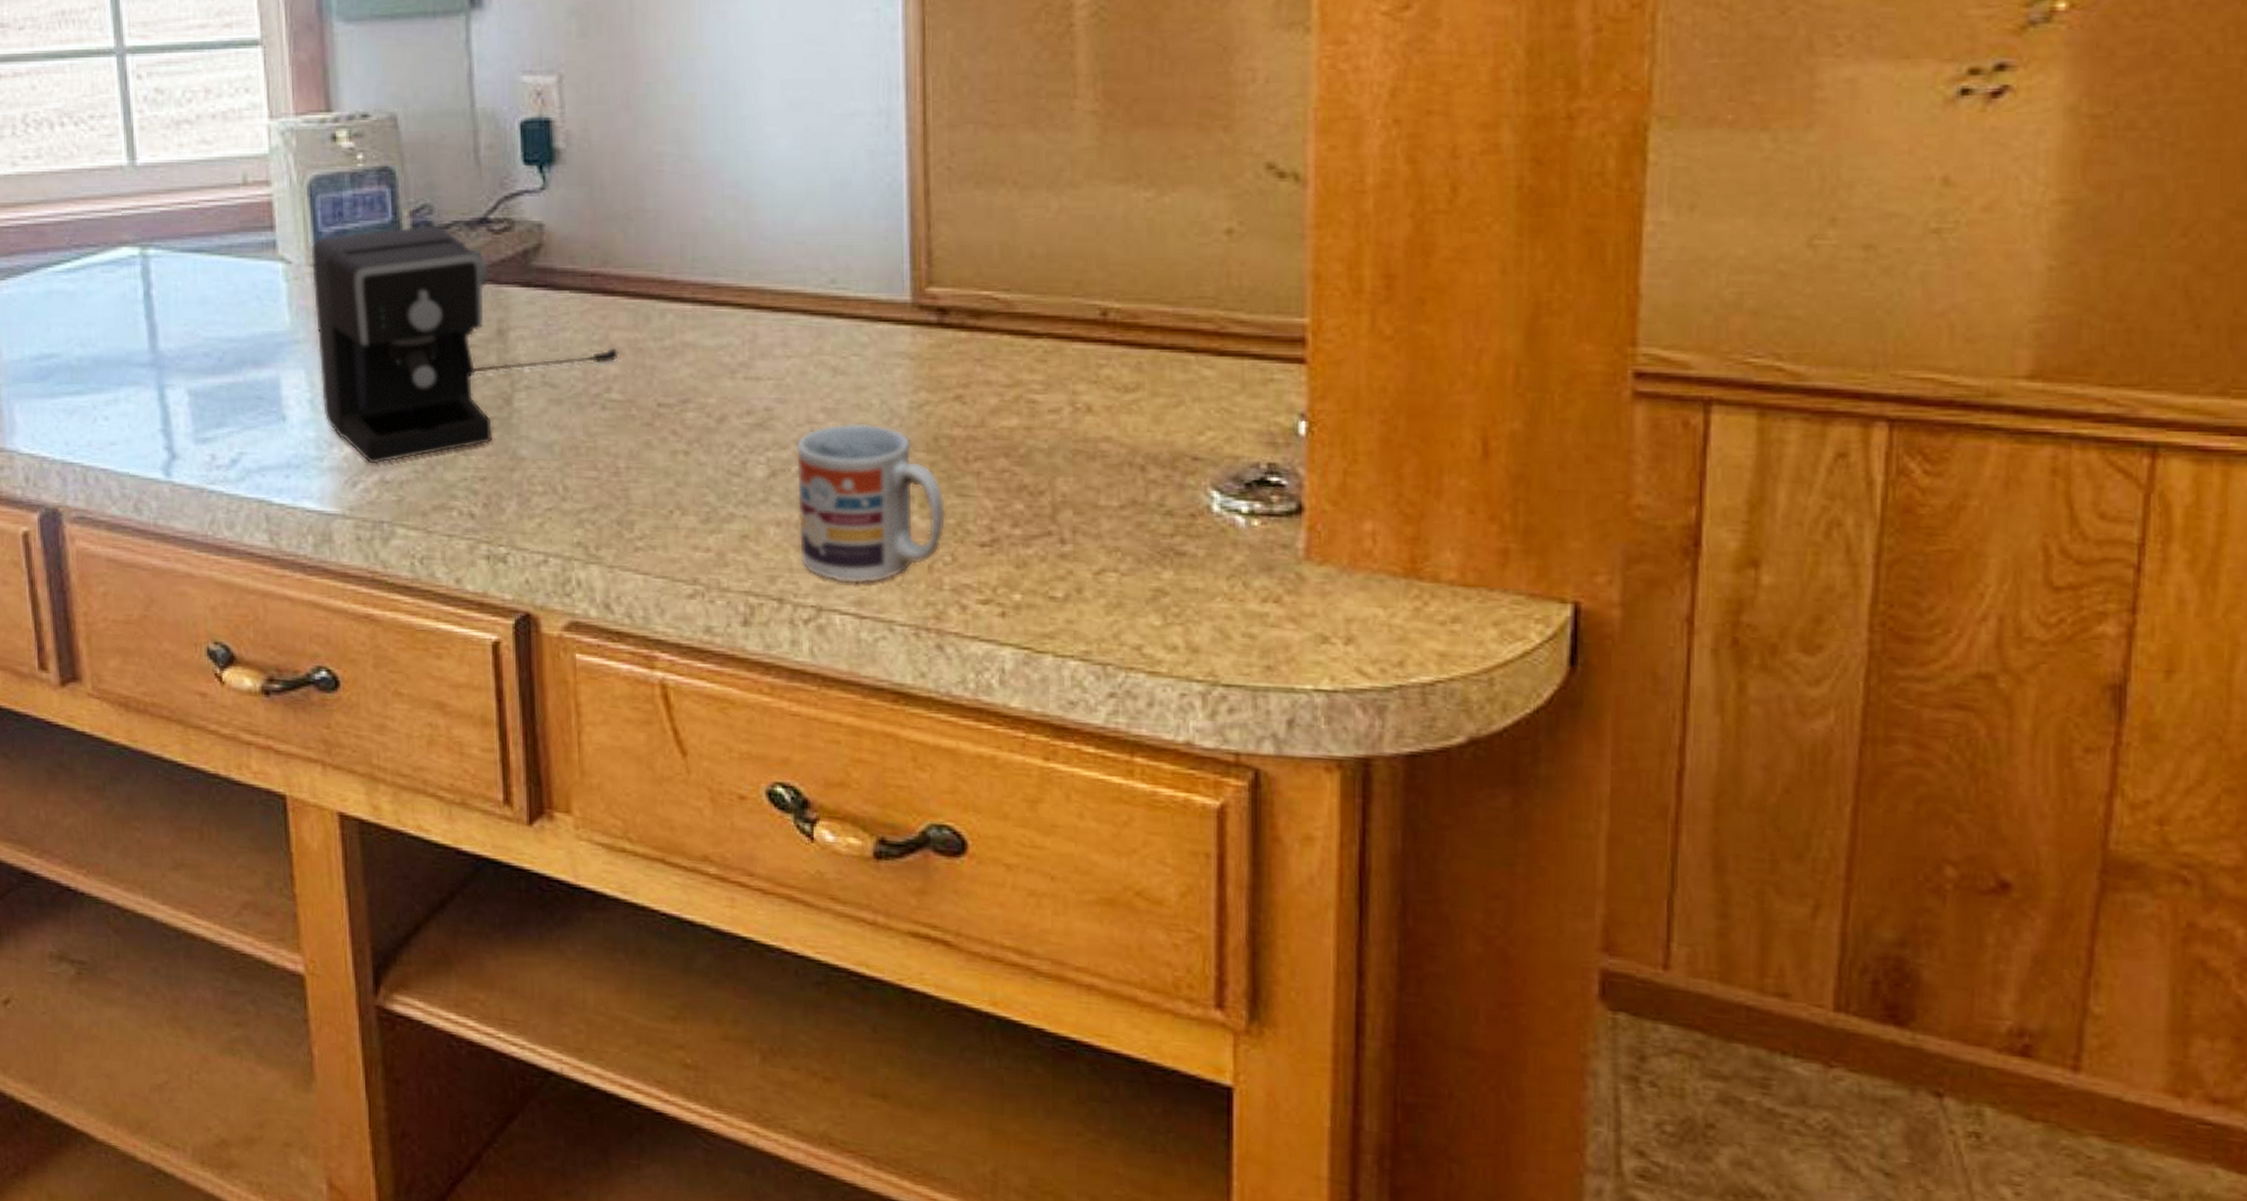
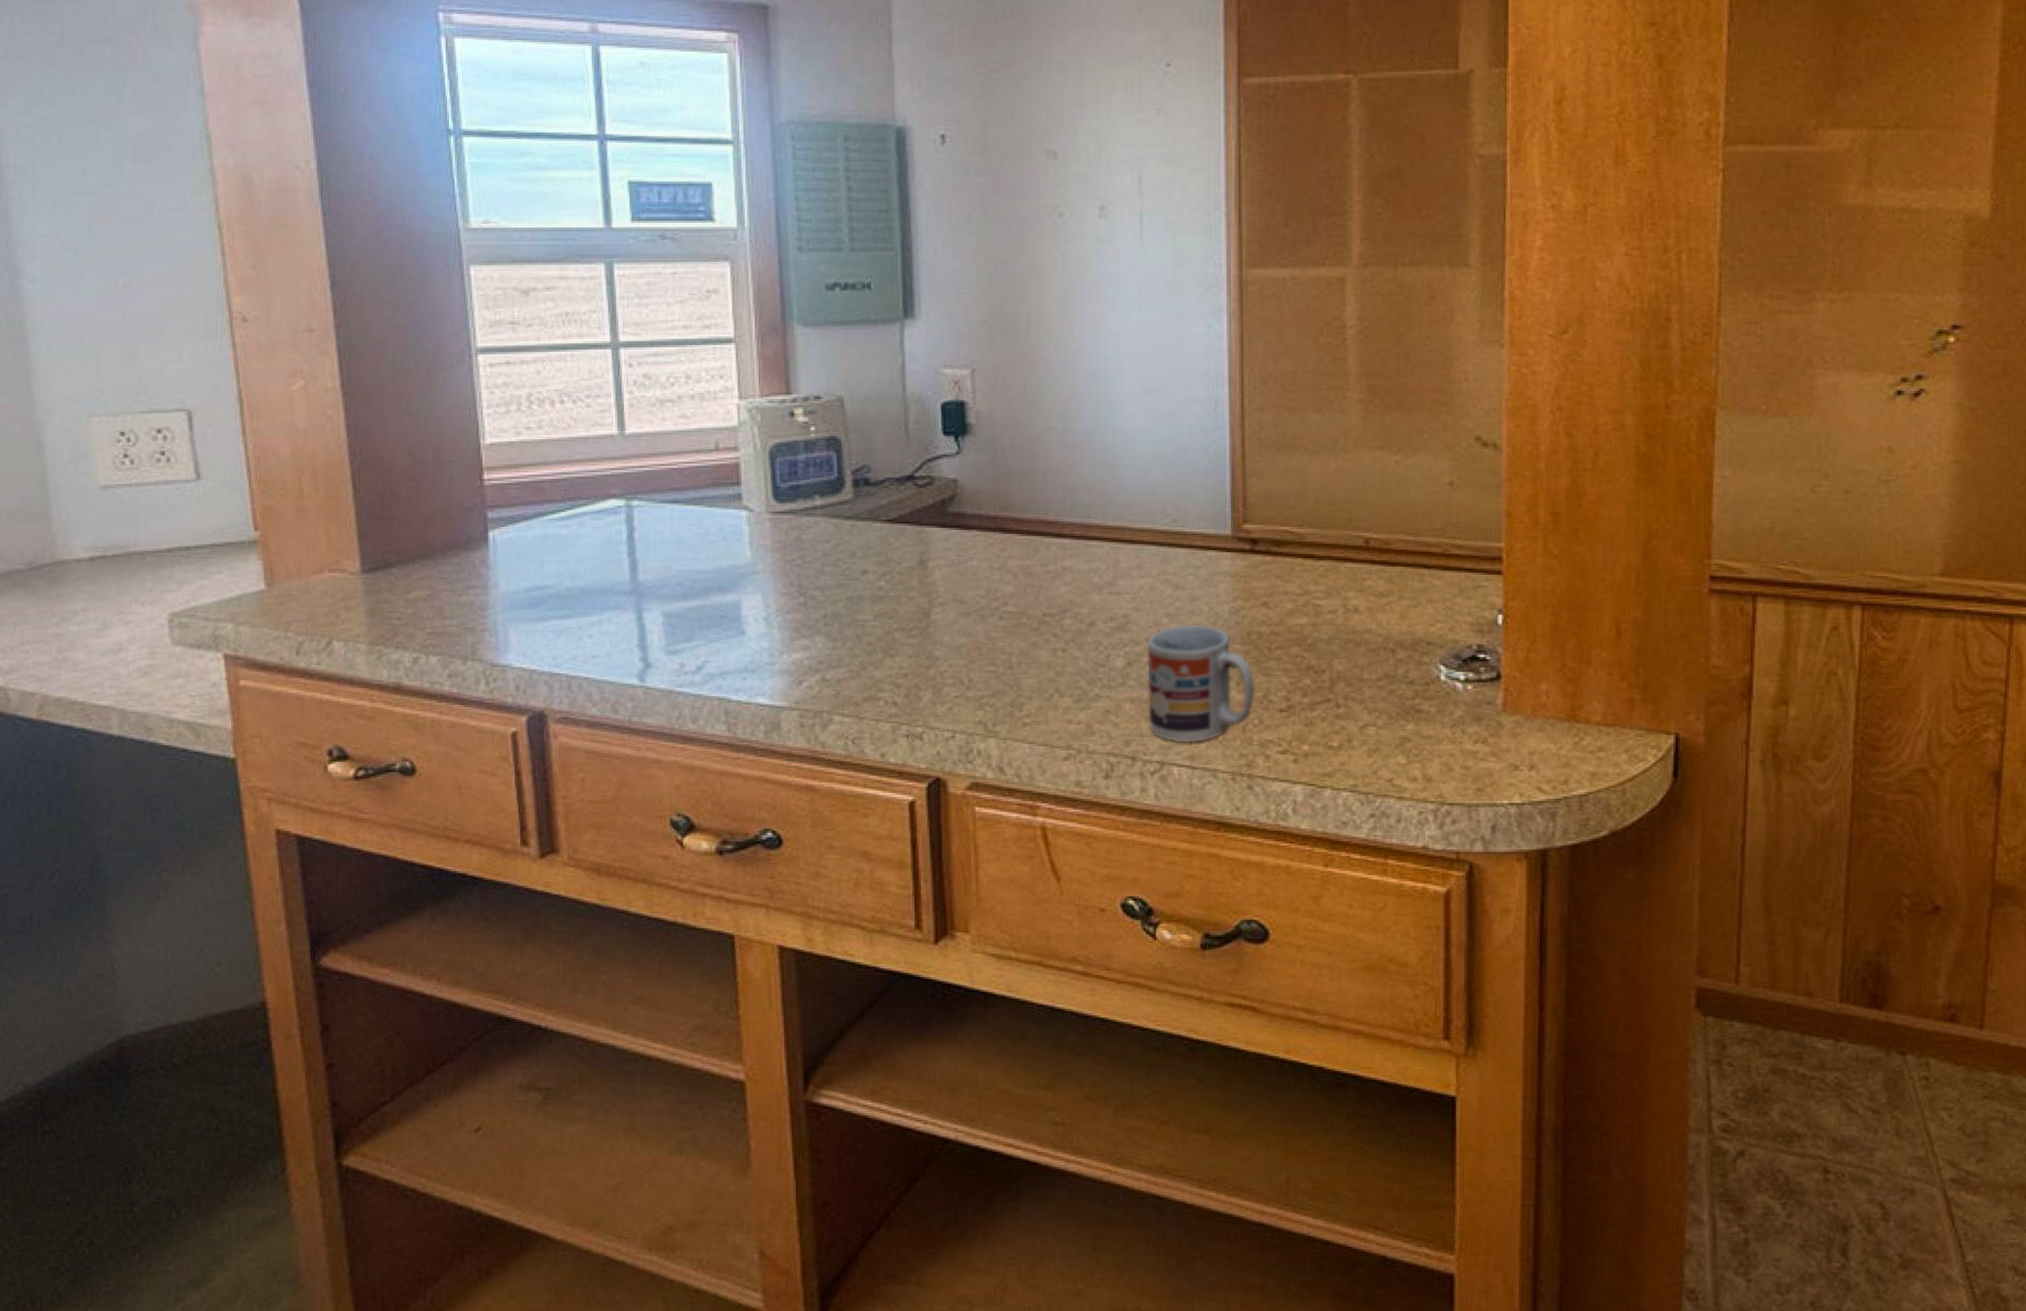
coffee maker: present [310,225,619,464] -> none [770,481,1014,667]

